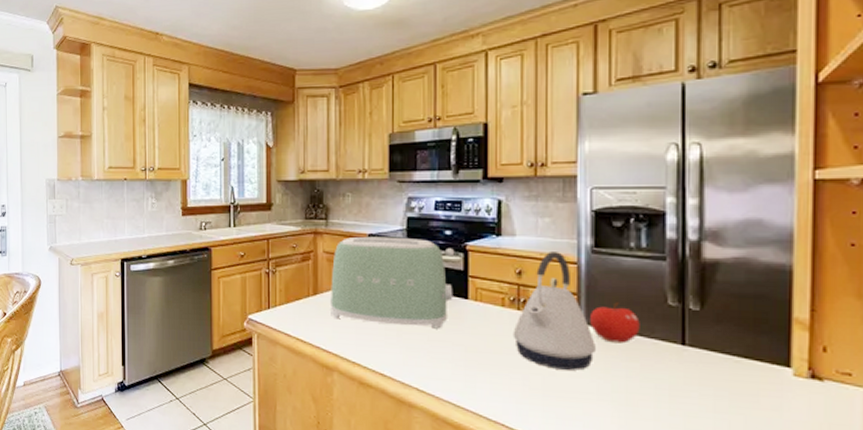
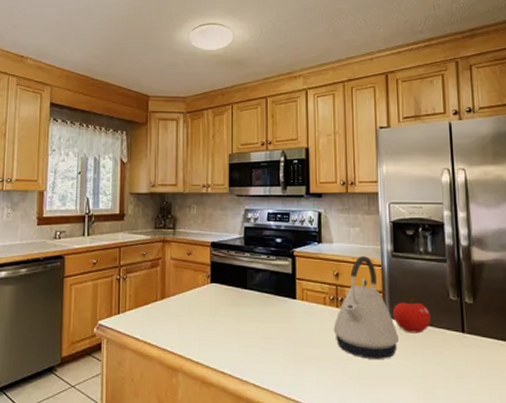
toaster: present [331,236,455,329] -> none [177,244,285,327]

